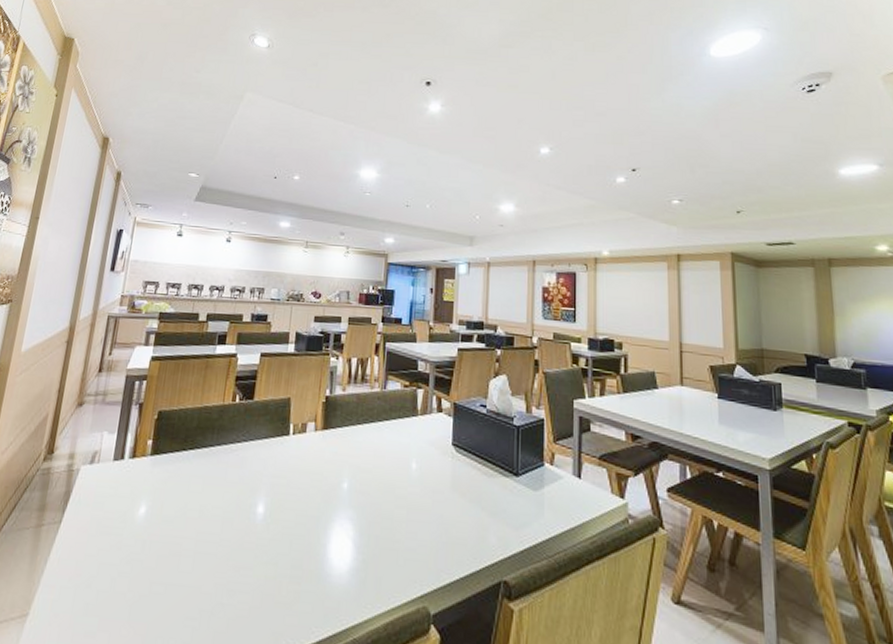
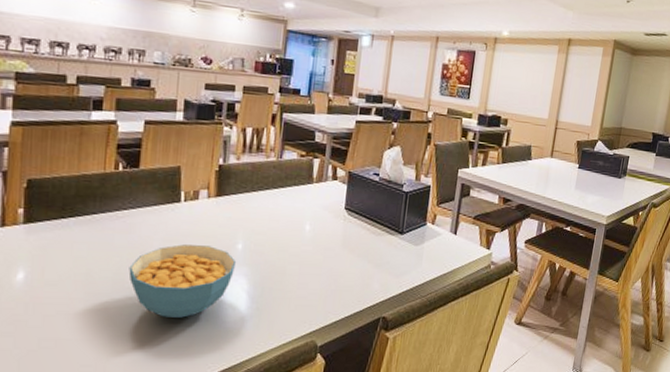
cereal bowl: none [238,481,342,567] -> present [128,244,237,318]

